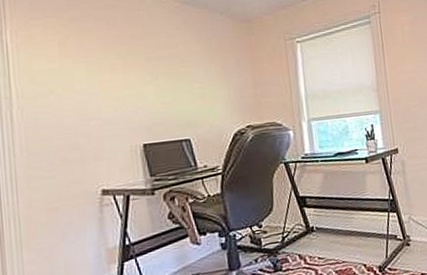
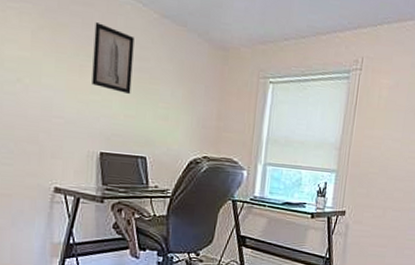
wall art: none [119,21,165,83] -> present [92,22,134,95]

